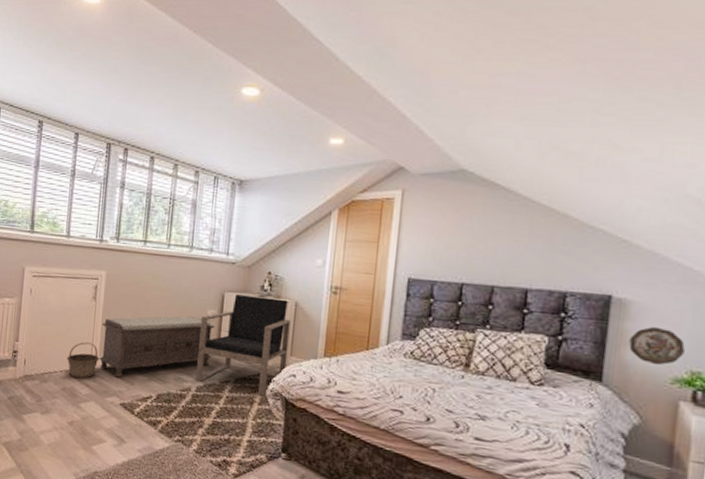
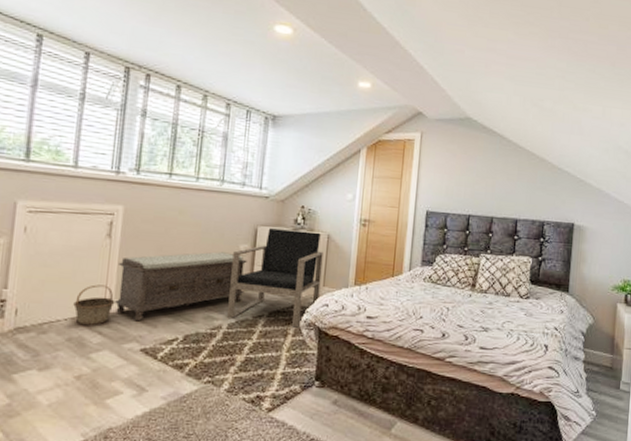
decorative plate: present [629,326,685,366] -> none [585,246,620,277]

